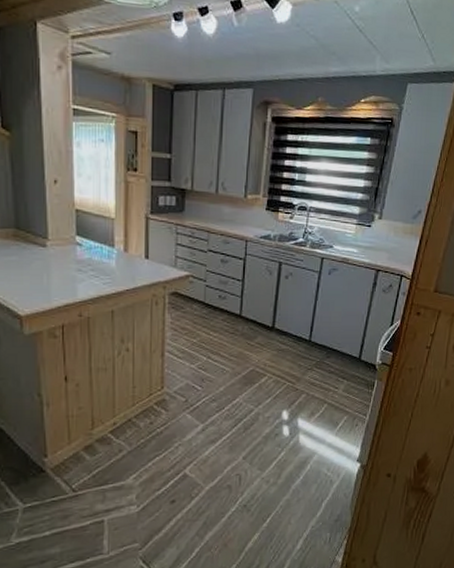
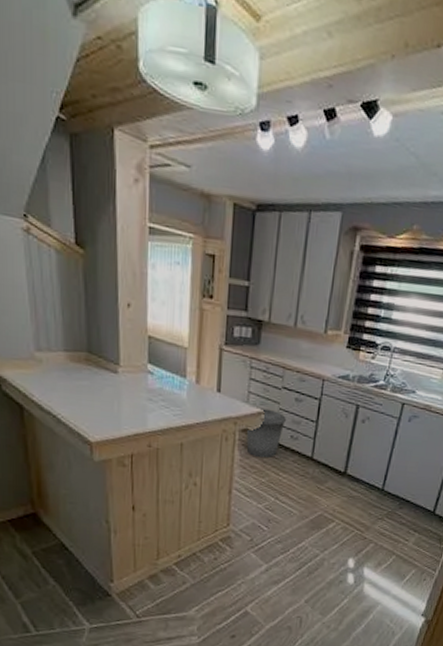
trash can: none [175,271,213,319] -> present [246,408,286,458]

